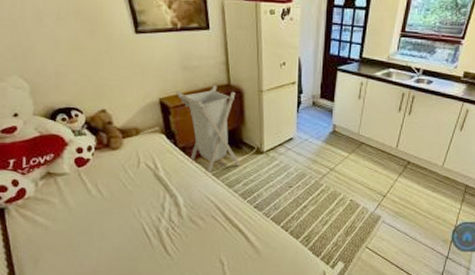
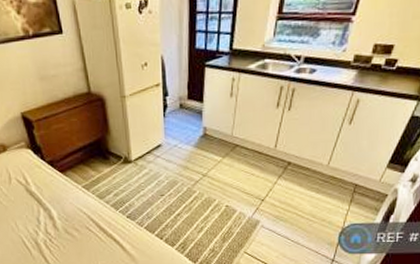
laundry hamper: present [177,85,241,175] -> none [37,94,110,187]

